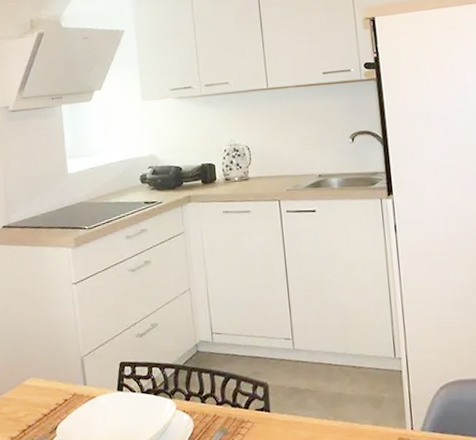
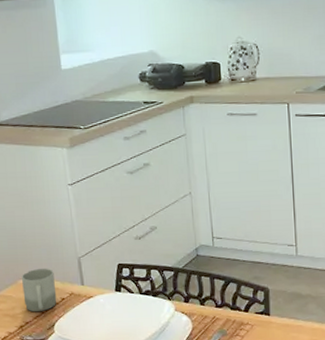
cup: none [26,368,60,414] -> present [22,268,57,311]

